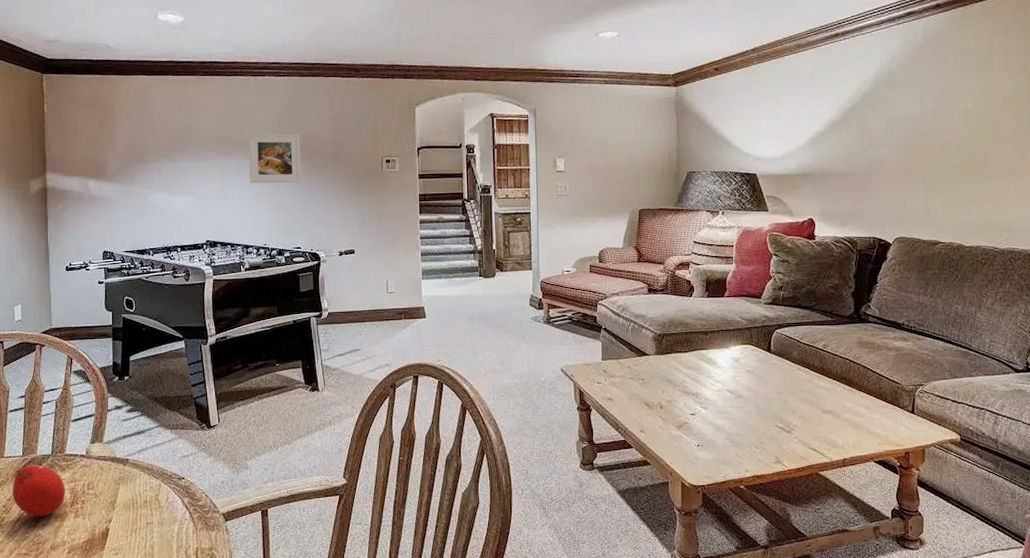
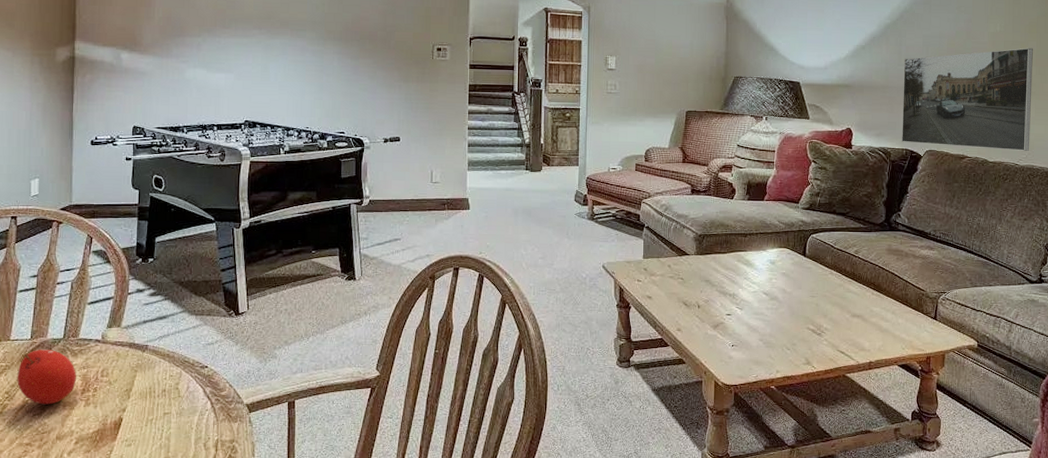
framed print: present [248,133,302,184] -> none [295,13,350,67]
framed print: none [867,124,1010,234] -> present [901,48,1033,151]

